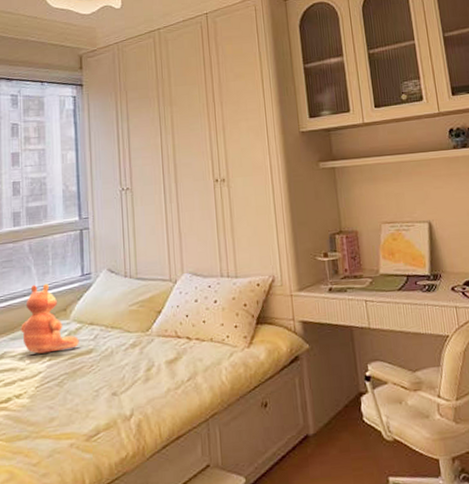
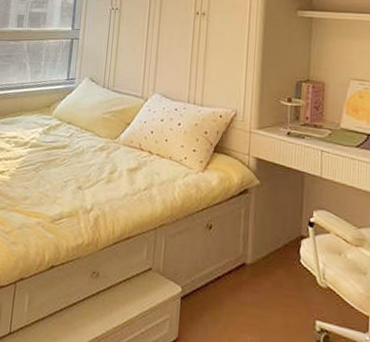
teddy bear: present [21,284,79,354] -> none [11,80,57,142]

